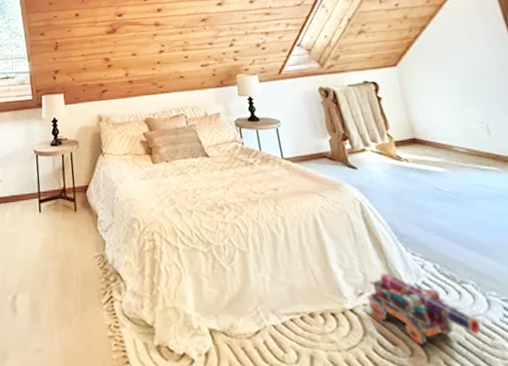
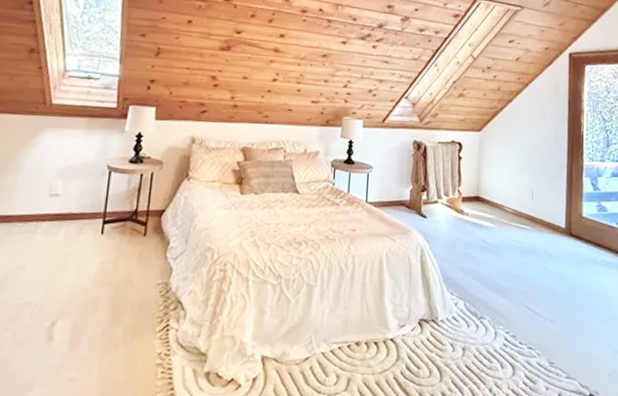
toy cannon: present [366,273,482,345] -> none [406,309,486,368]

